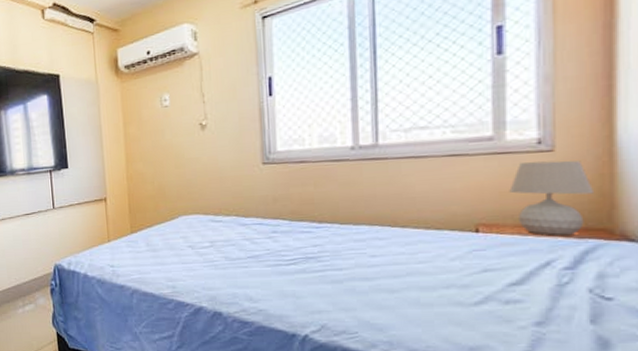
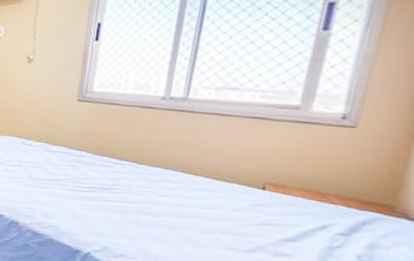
table lamp: present [509,160,593,236] -> none [303,134,386,207]

